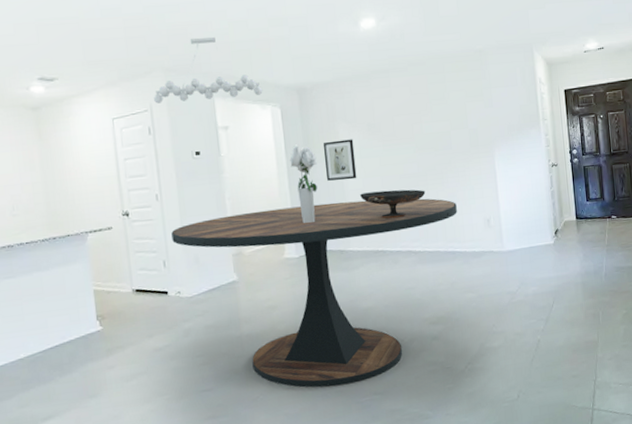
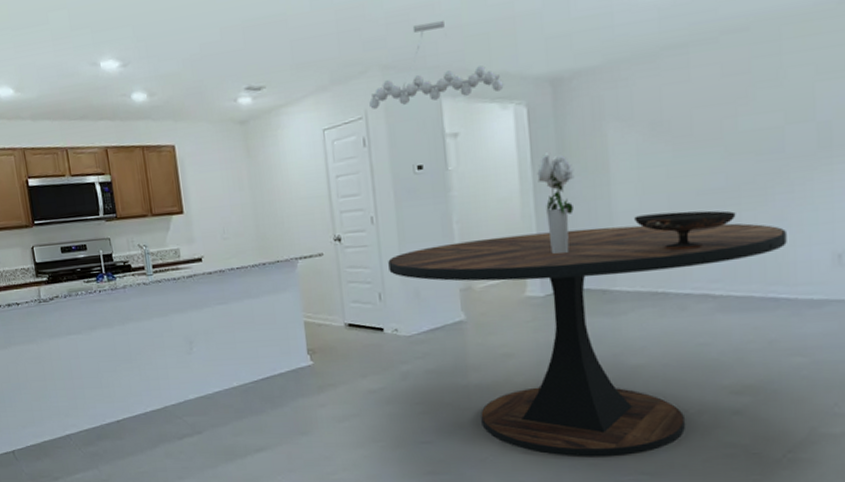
wall art: present [324,139,357,181] -> none [585,143,631,200]

